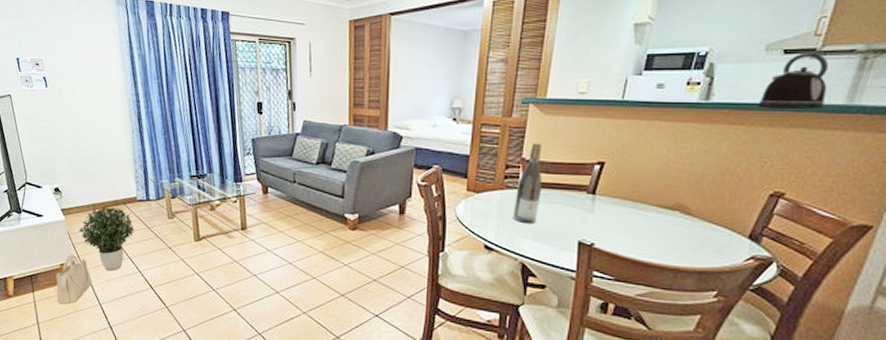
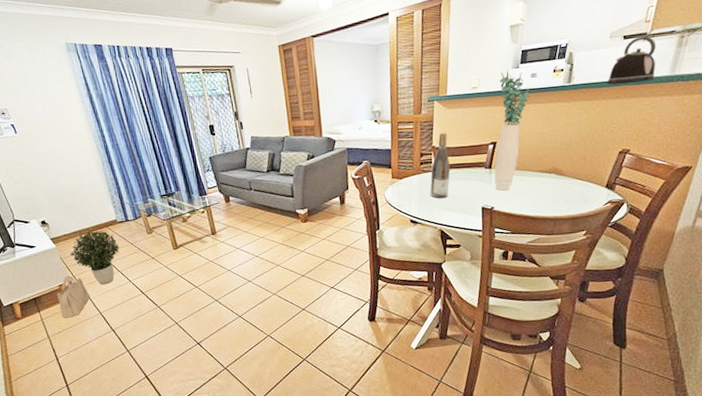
vase: none [597,78,653,226] -> present [494,72,529,191]

